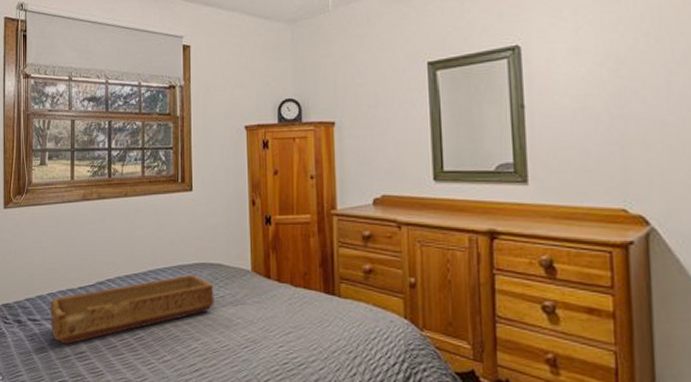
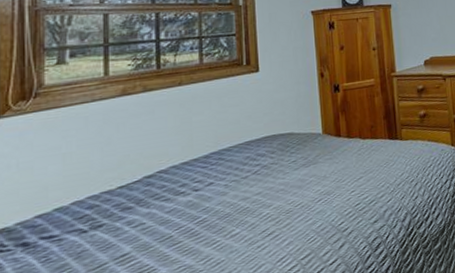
tray: present [50,274,214,345] -> none [76,147,286,253]

